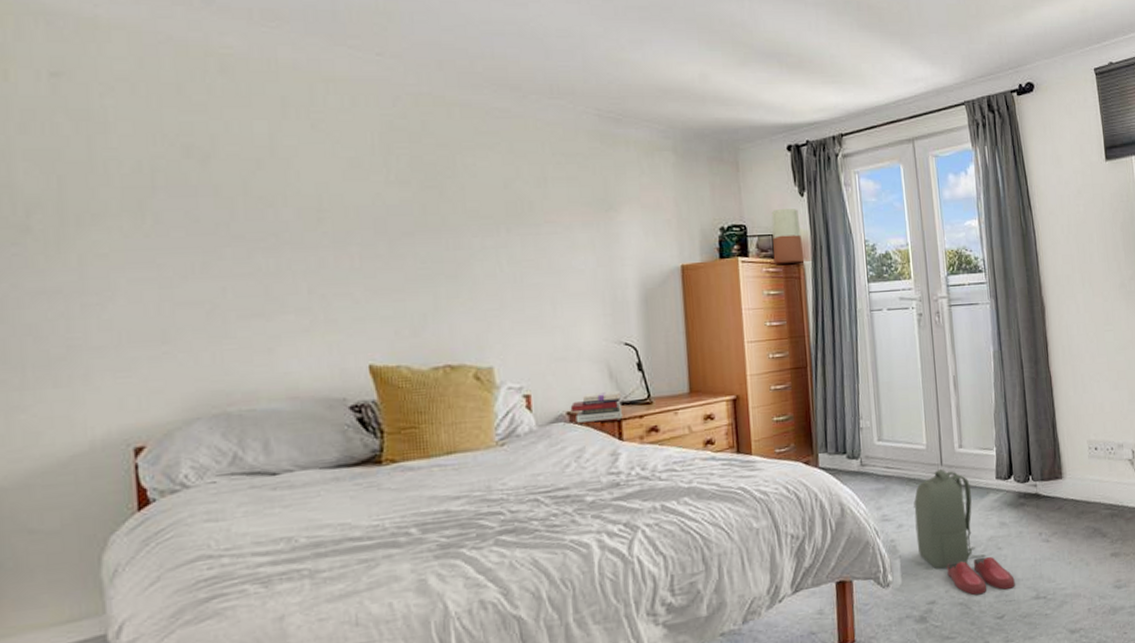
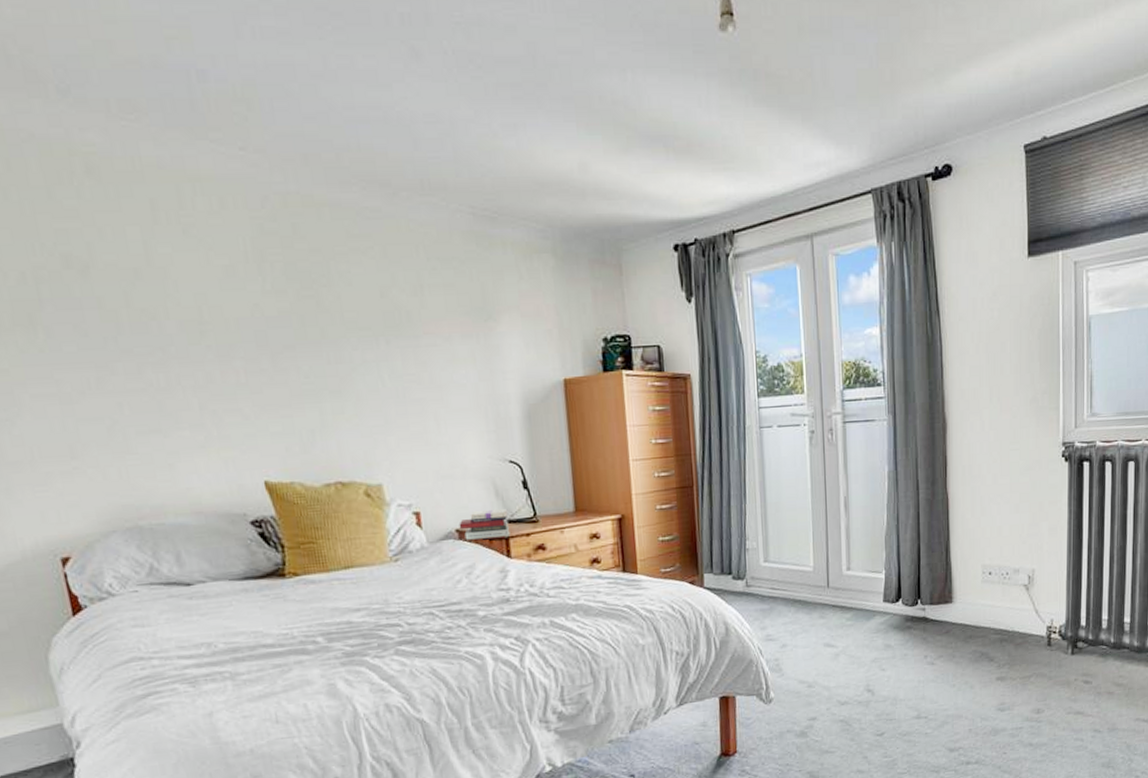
vase: present [771,208,805,267] -> none [656,315,692,380]
backpack: present [913,469,986,569] -> none [798,591,869,688]
slippers: present [947,556,1015,595] -> none [829,677,897,714]

